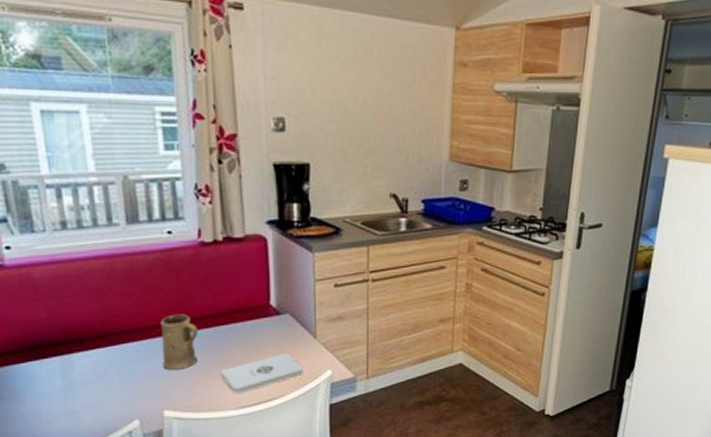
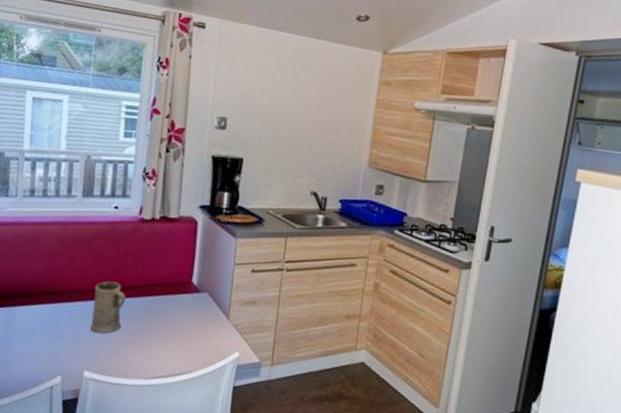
notepad: present [220,352,303,395] -> none [138,329,214,365]

